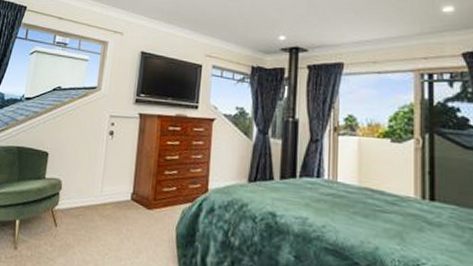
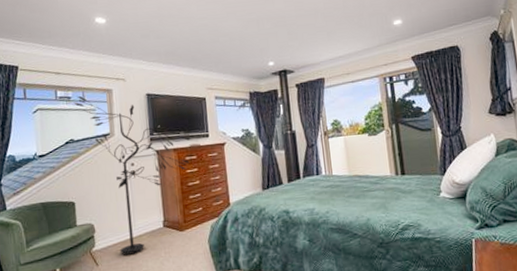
floor lamp: none [69,43,181,224] -> present [73,95,192,256]

